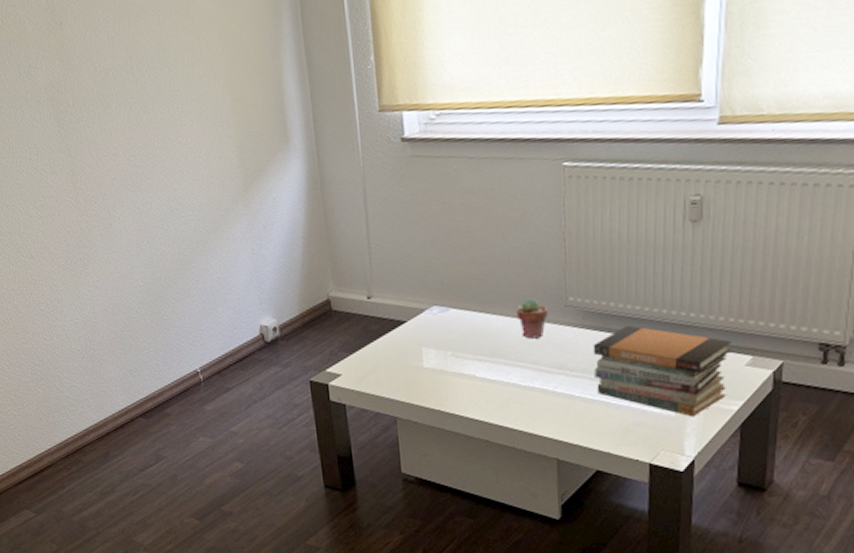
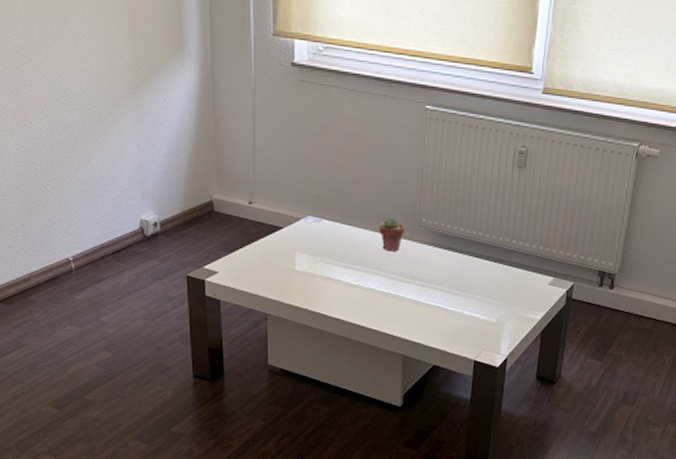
book stack: present [593,325,732,417] -> none [437,246,540,324]

